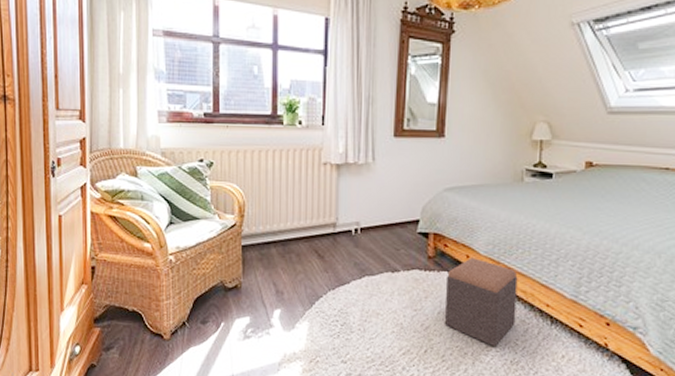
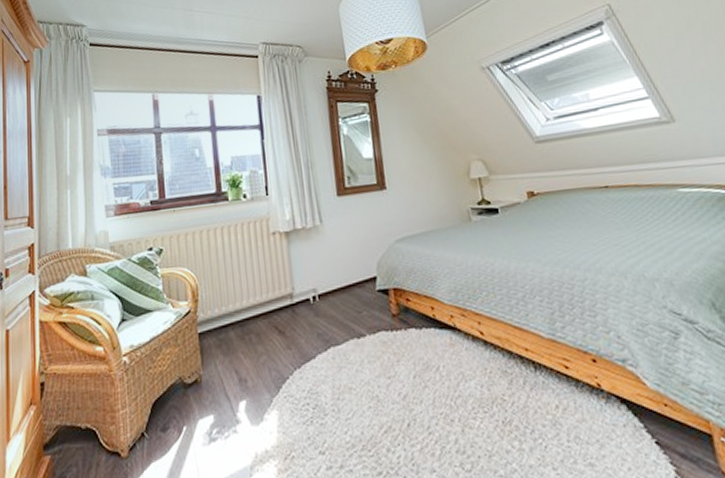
footstool: present [445,258,518,346] -> none [415,308,498,407]

